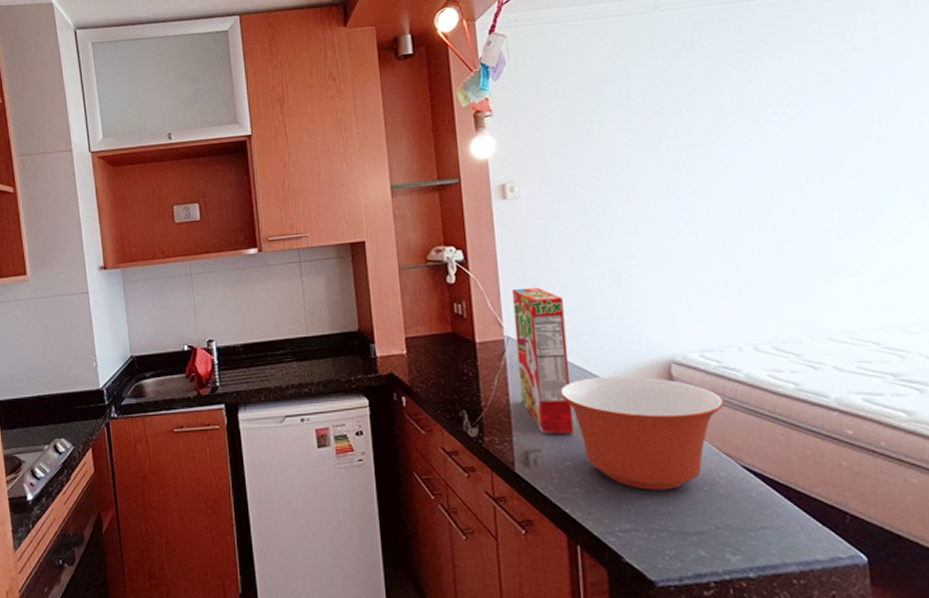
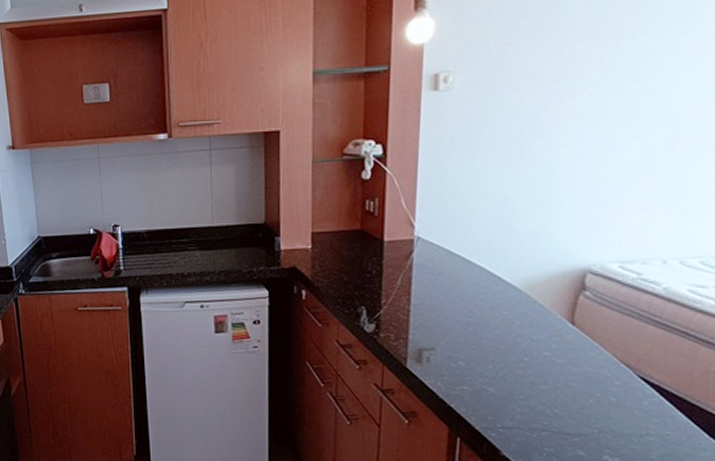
cereal box: present [511,287,575,434] -> none [423,187,482,335]
mixing bowl: present [560,376,725,490] -> none [464,282,635,394]

